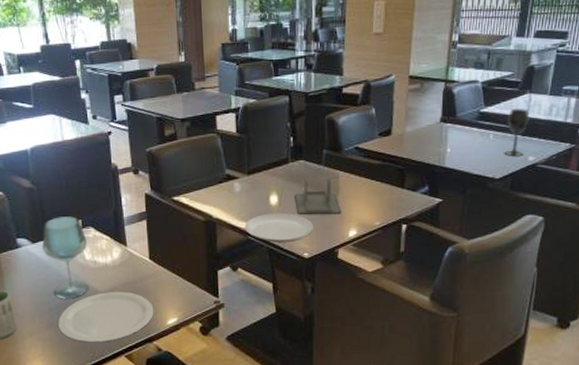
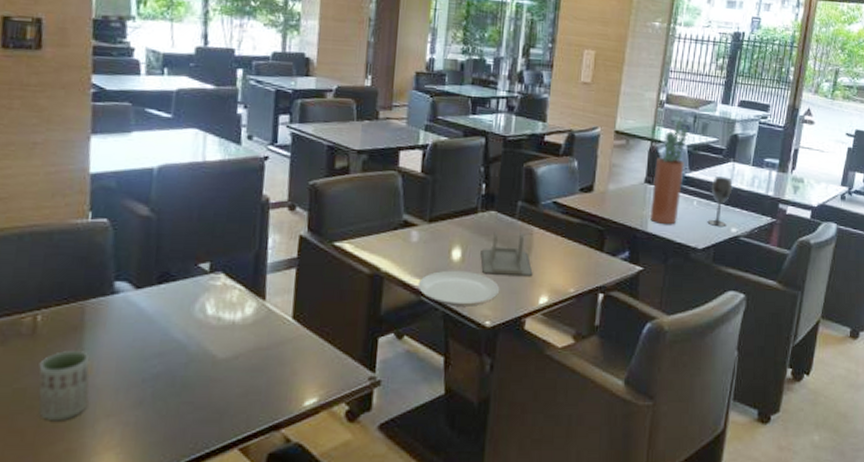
wine glass: present [42,216,89,299] -> none [149,256,213,367]
plate: present [58,291,154,343] -> none [151,359,289,429]
vase: none [446,55,482,159] -> present [649,117,688,225]

